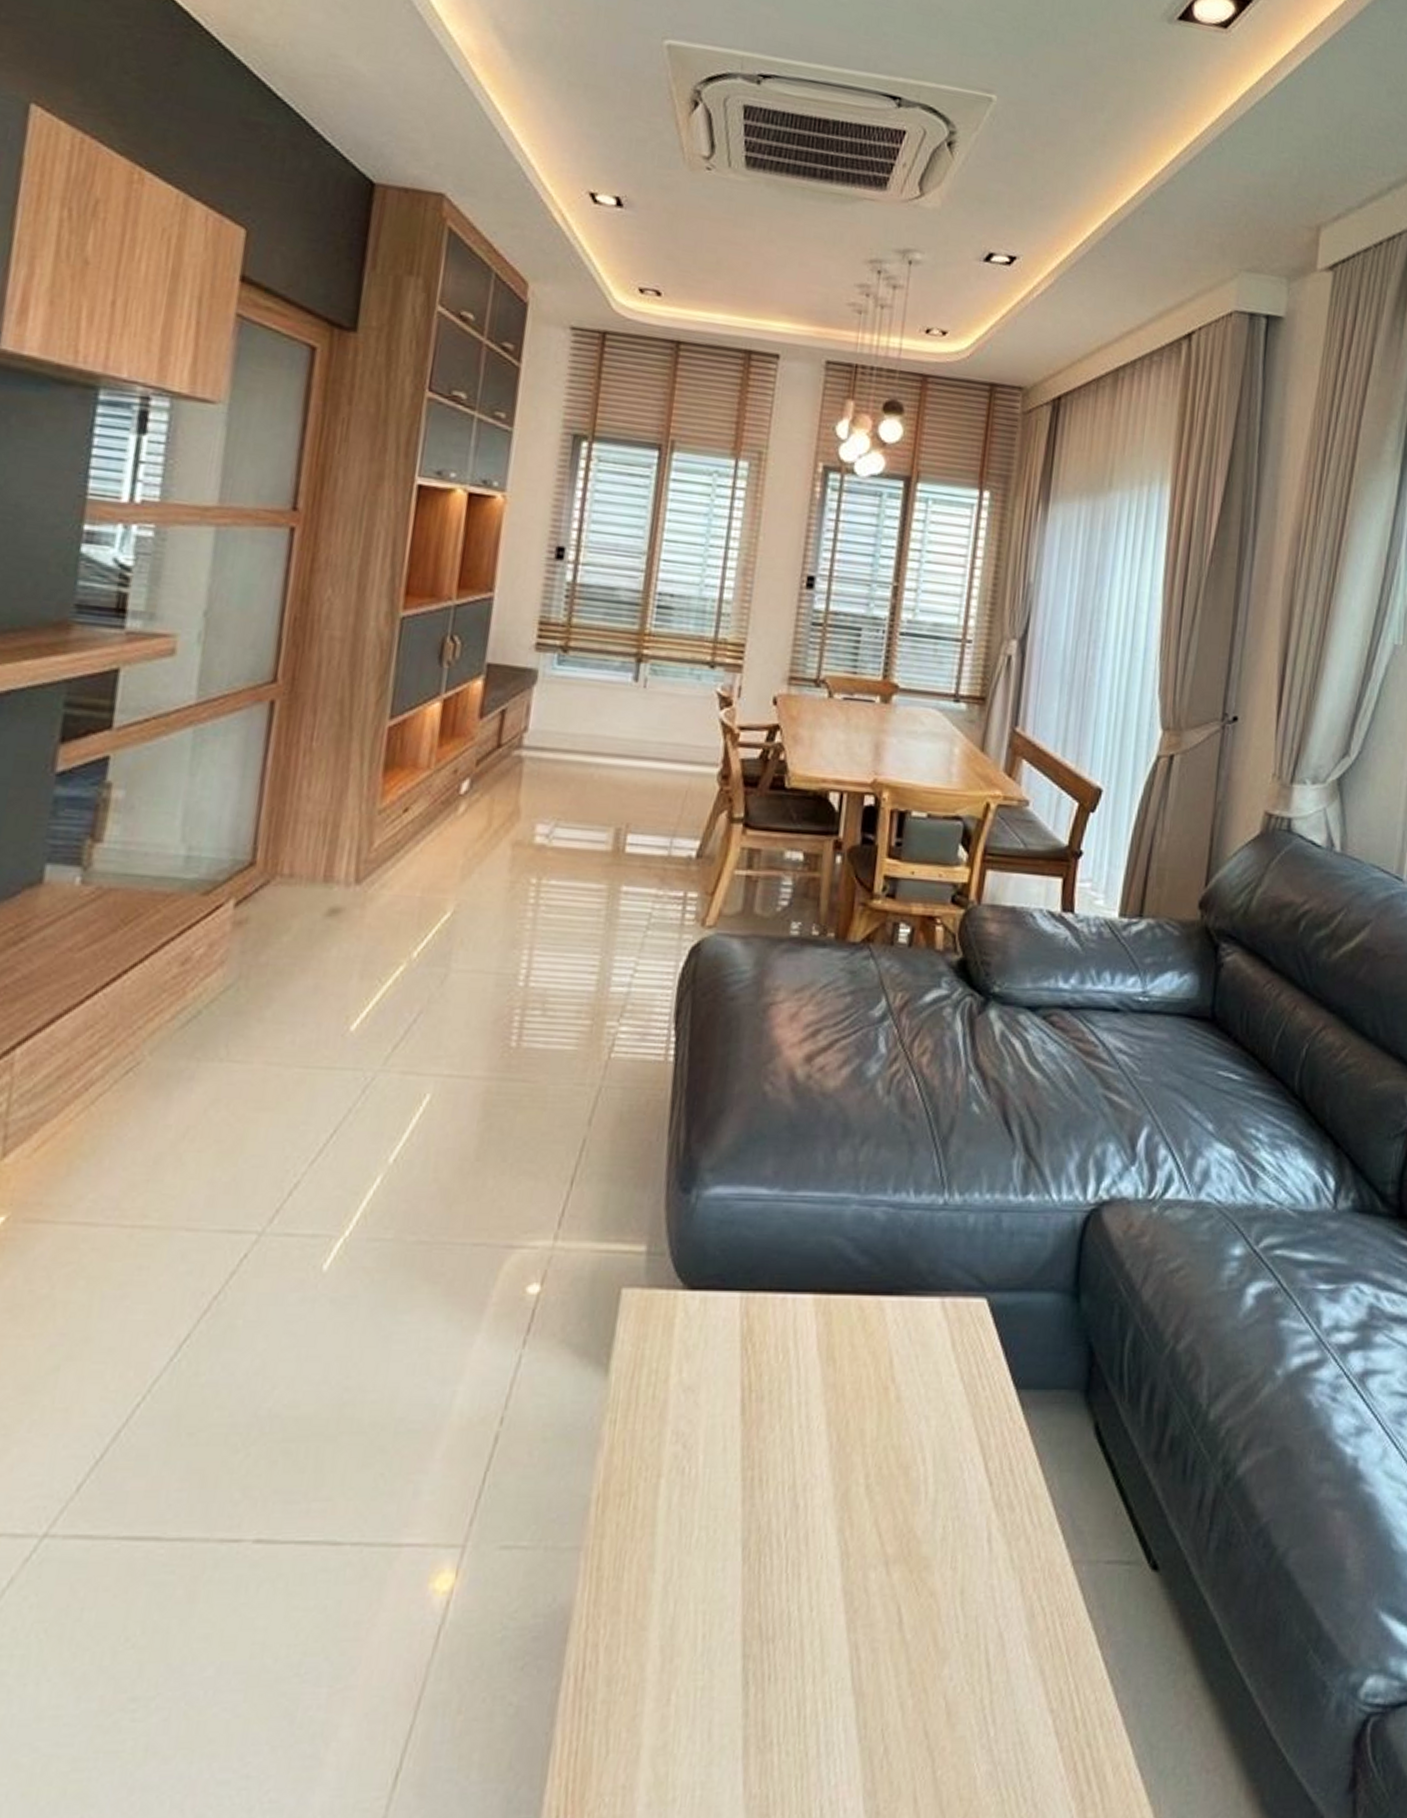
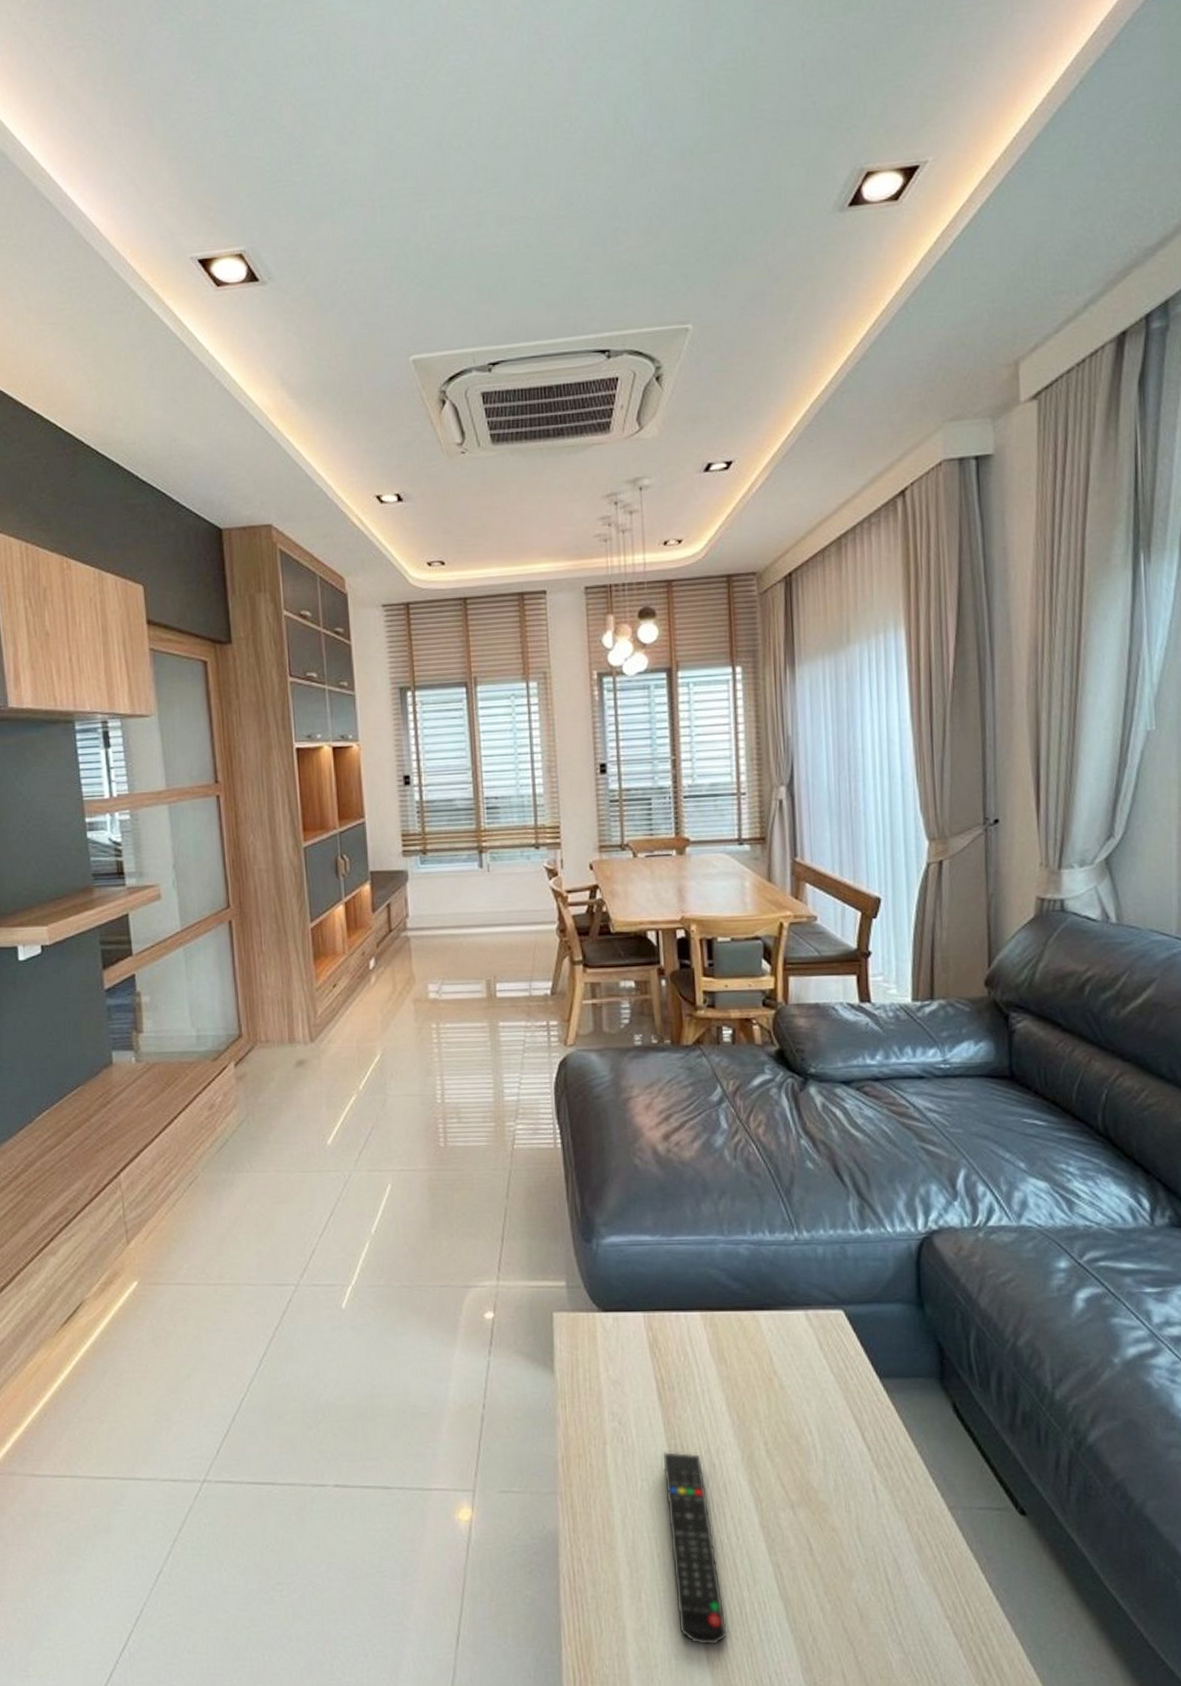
remote control: none [712,1487,784,1767] -> present [661,1451,728,1646]

